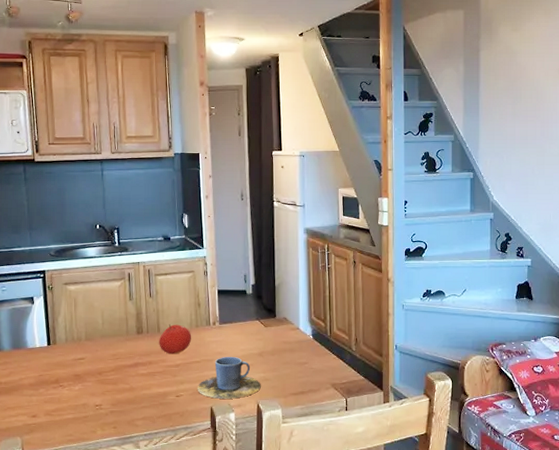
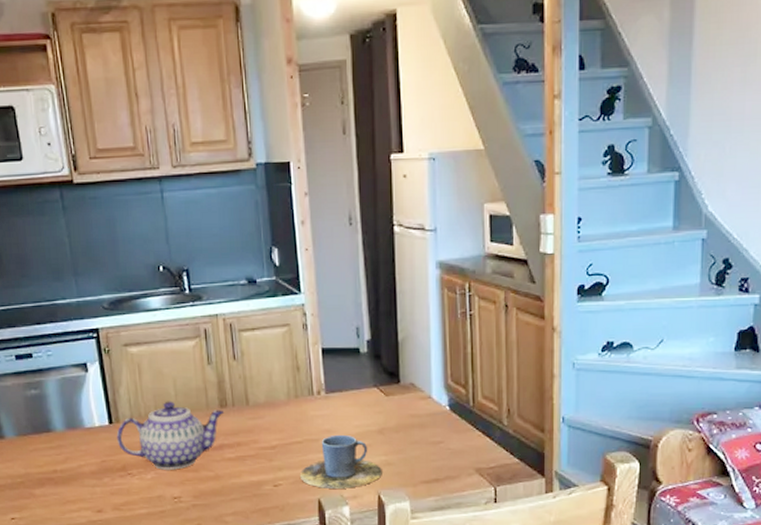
teapot: none [53,328,140,383] -> present [116,401,225,470]
fruit: present [159,324,192,354] -> none [248,394,291,433]

